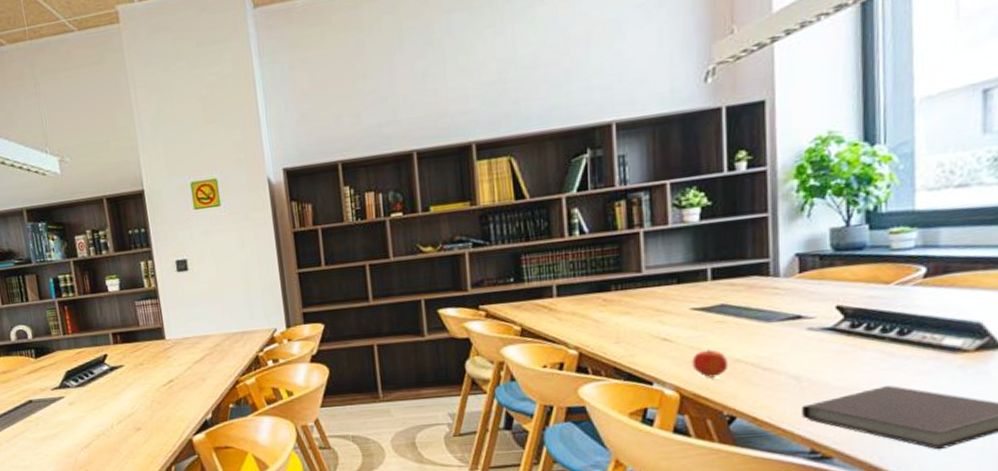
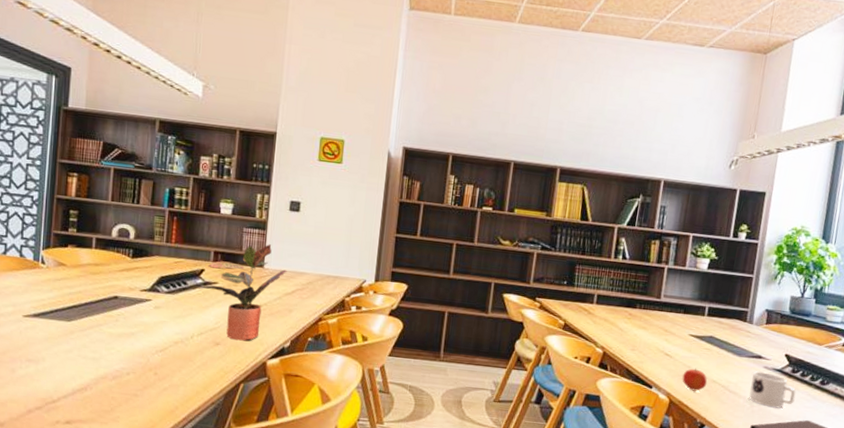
potted plant: none [106,312,191,422] -> present [199,244,287,341]
mug: none [791,335,862,379] -> present [749,371,796,409]

